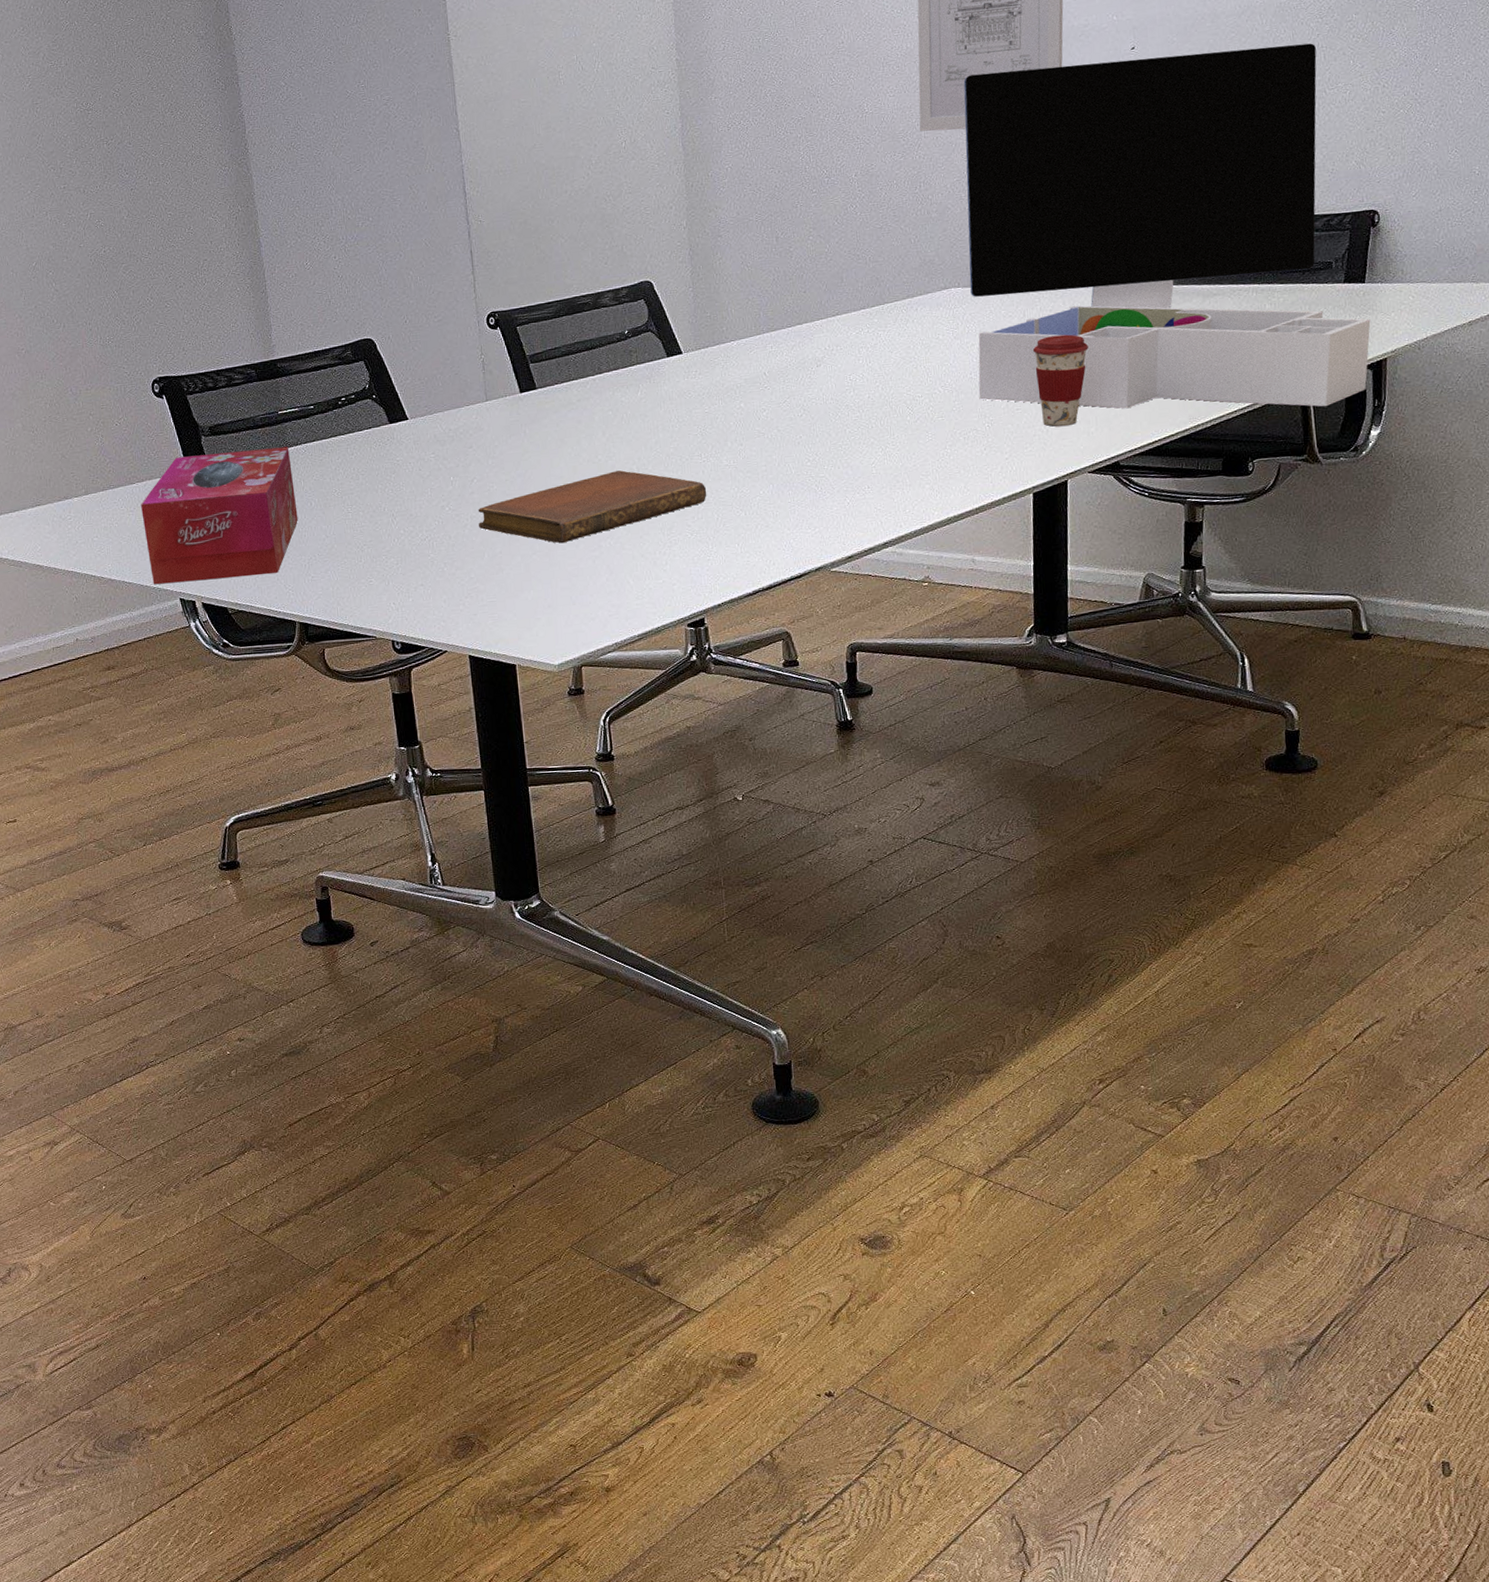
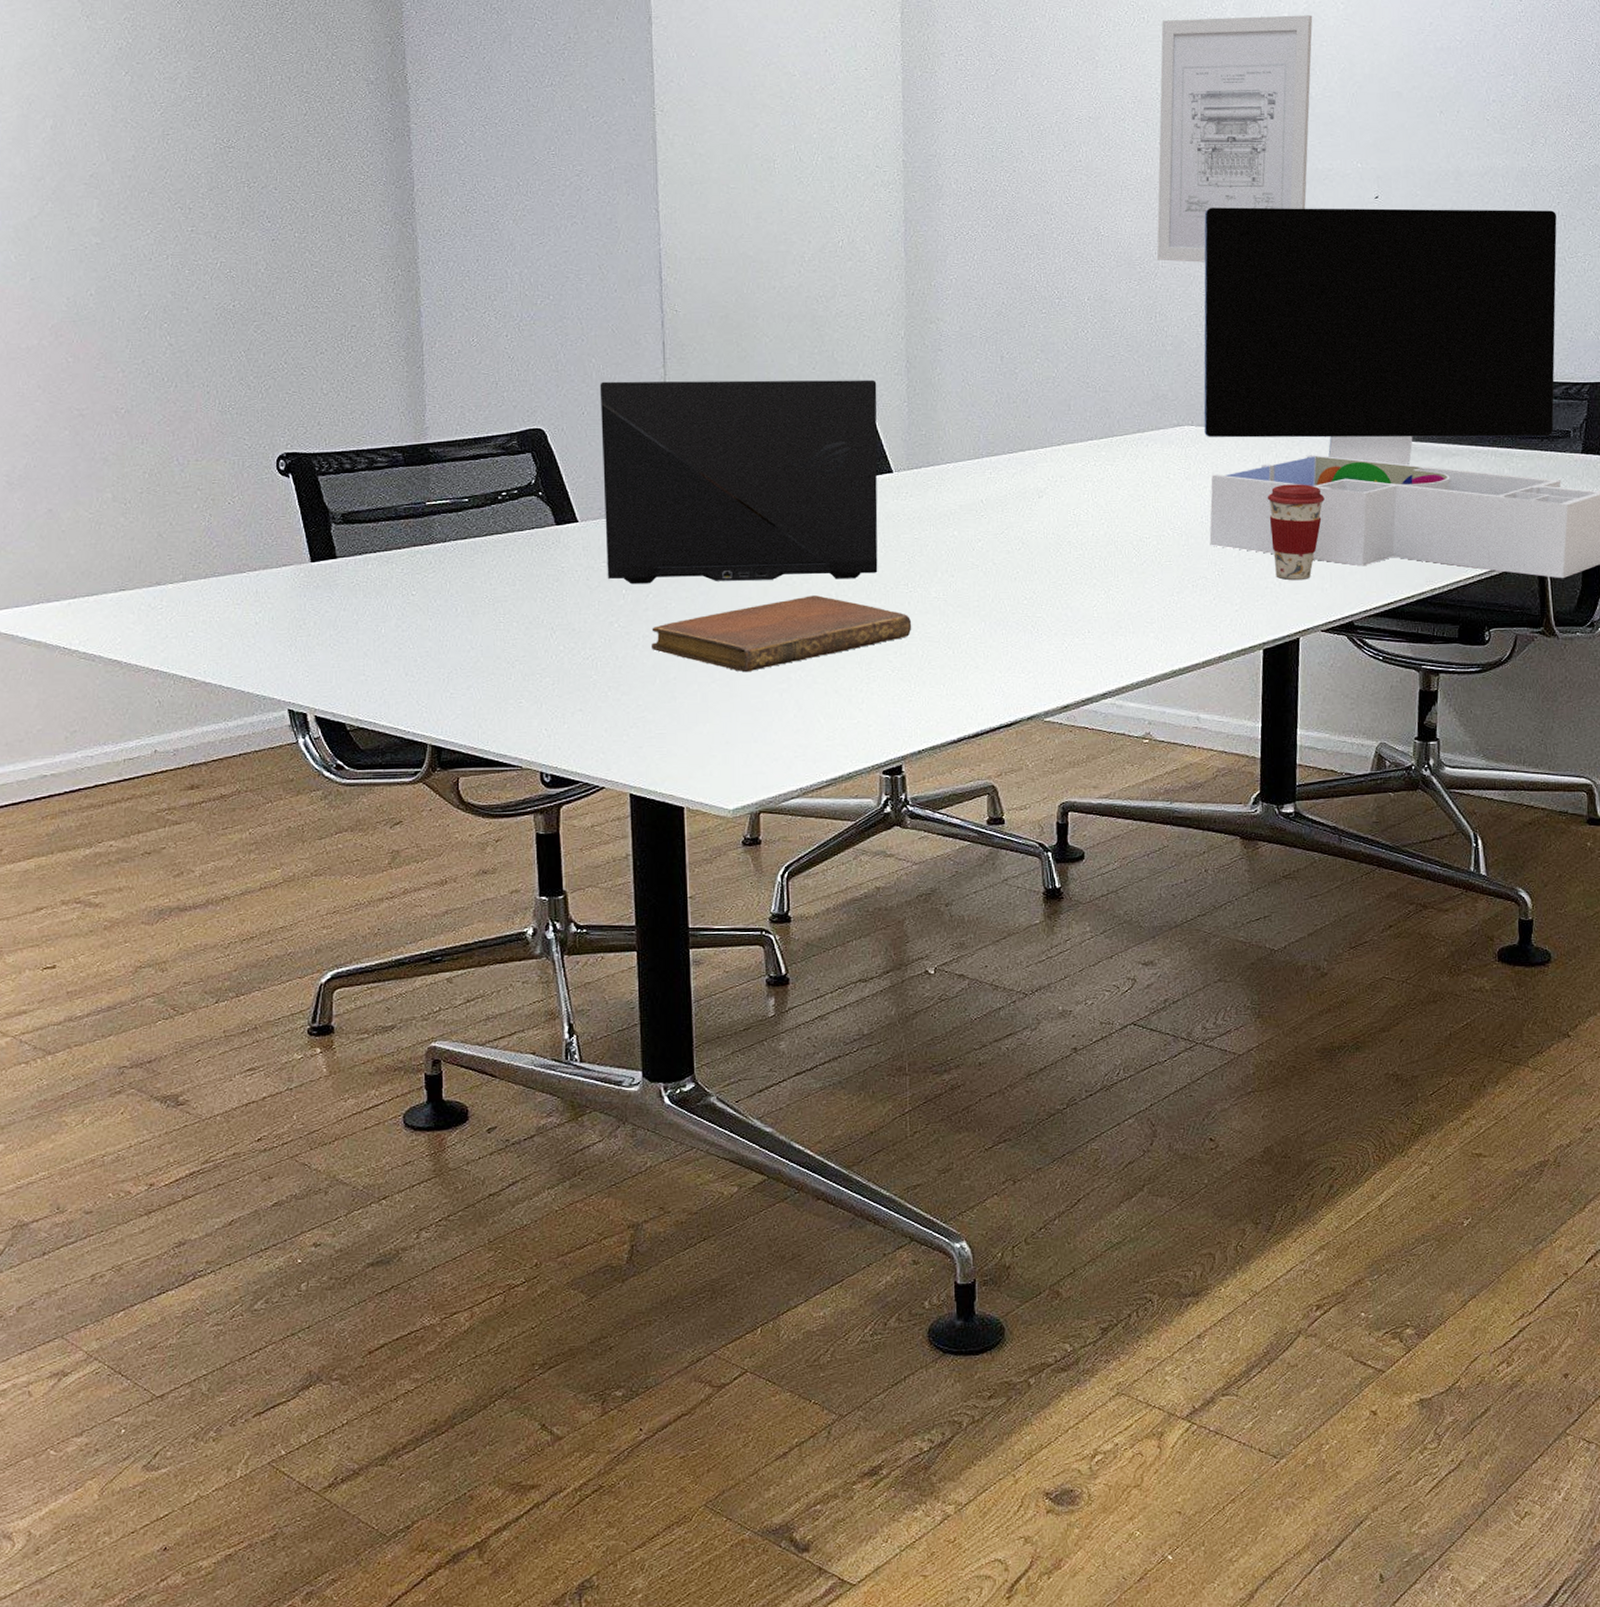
tissue box: present [141,447,298,585] -> none [250,543,439,692]
laptop: none [418,269,674,472] -> present [600,379,878,585]

